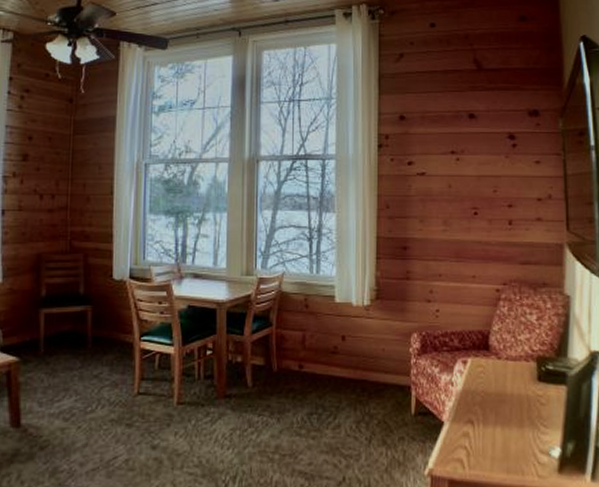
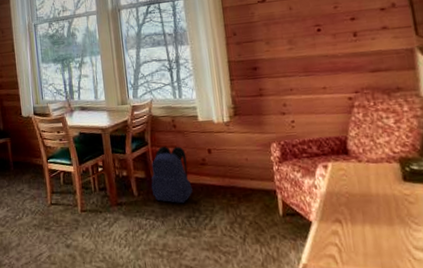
backpack: none [269,329,318,398] -> present [150,146,193,204]

